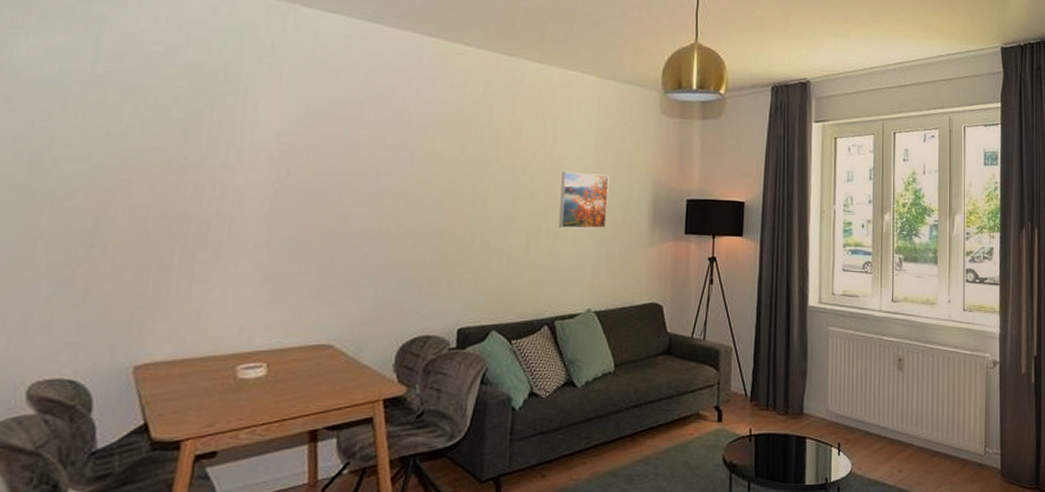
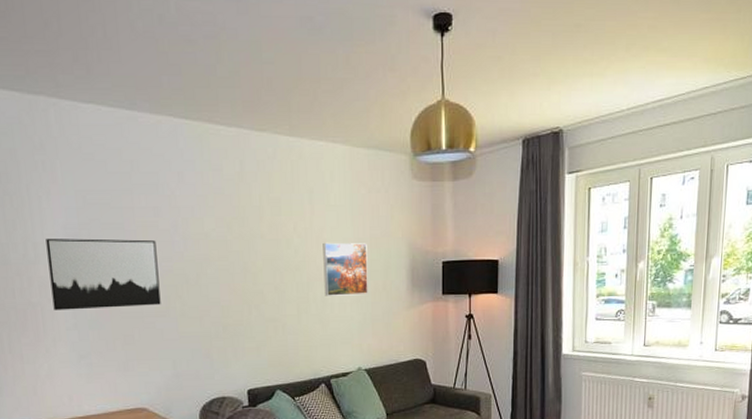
wall art: none [245,145,379,226] -> present [46,238,161,311]

